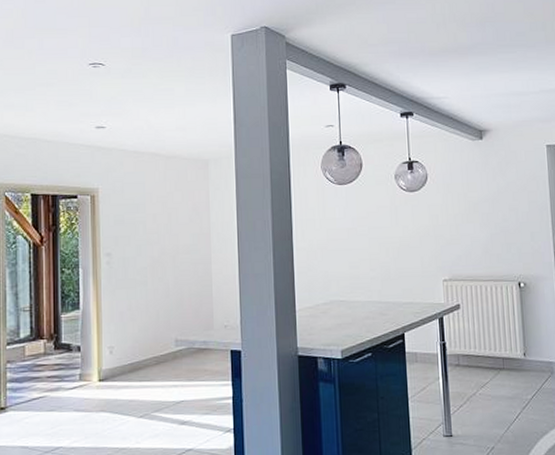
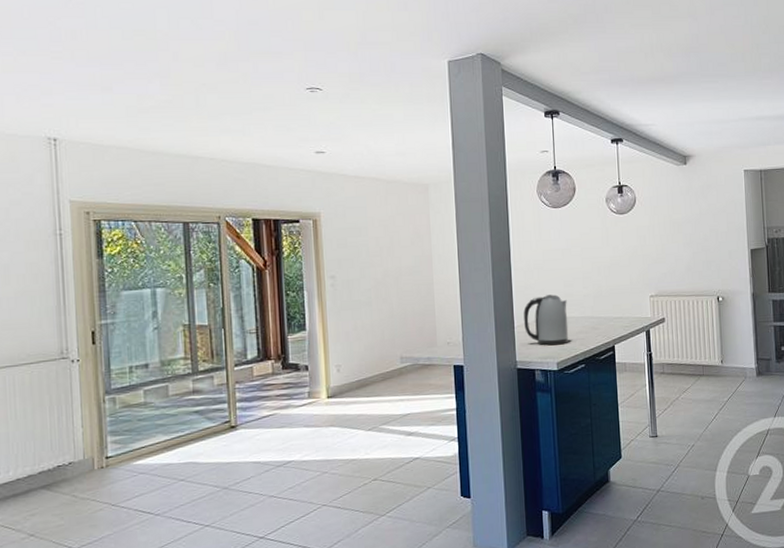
kettle: none [306,277,355,332] -> present [523,294,569,346]

